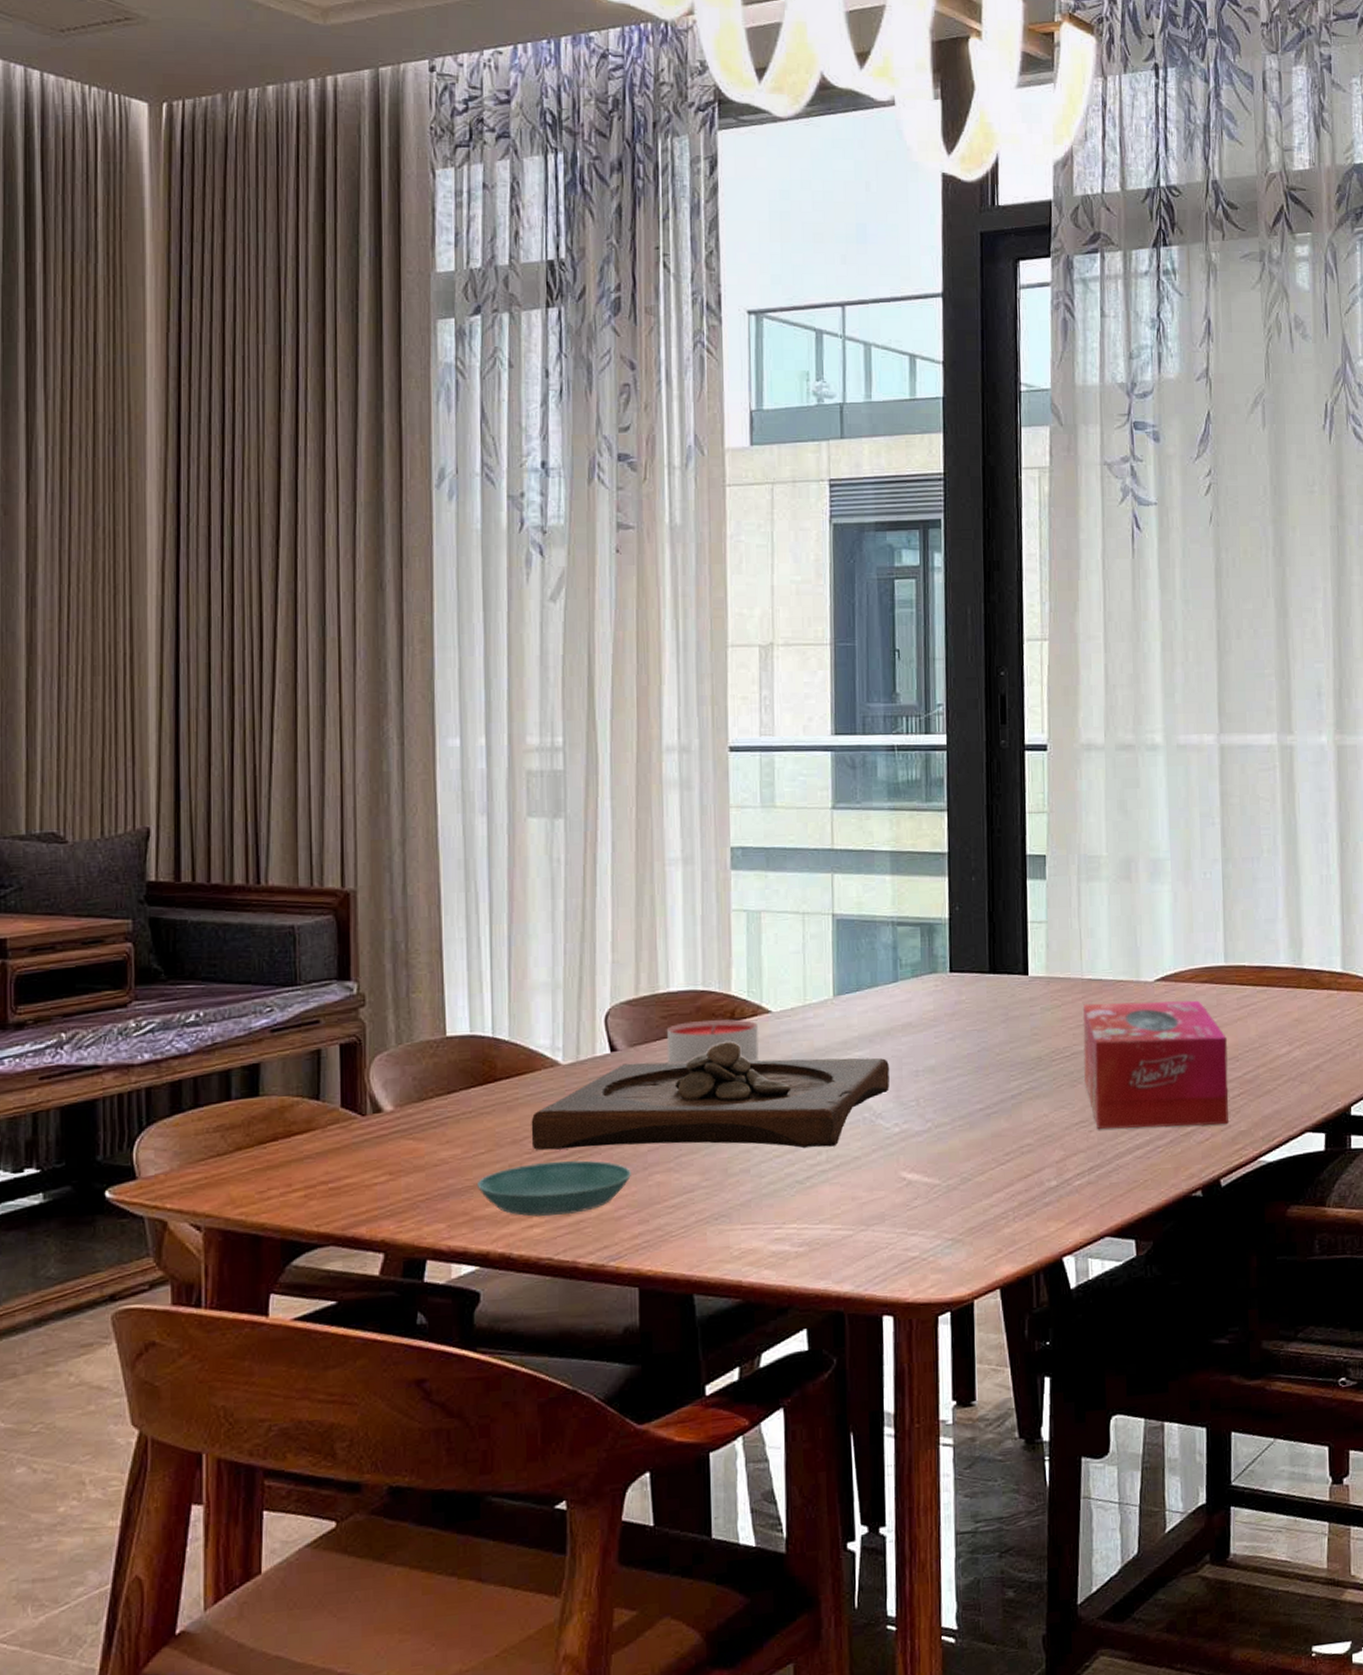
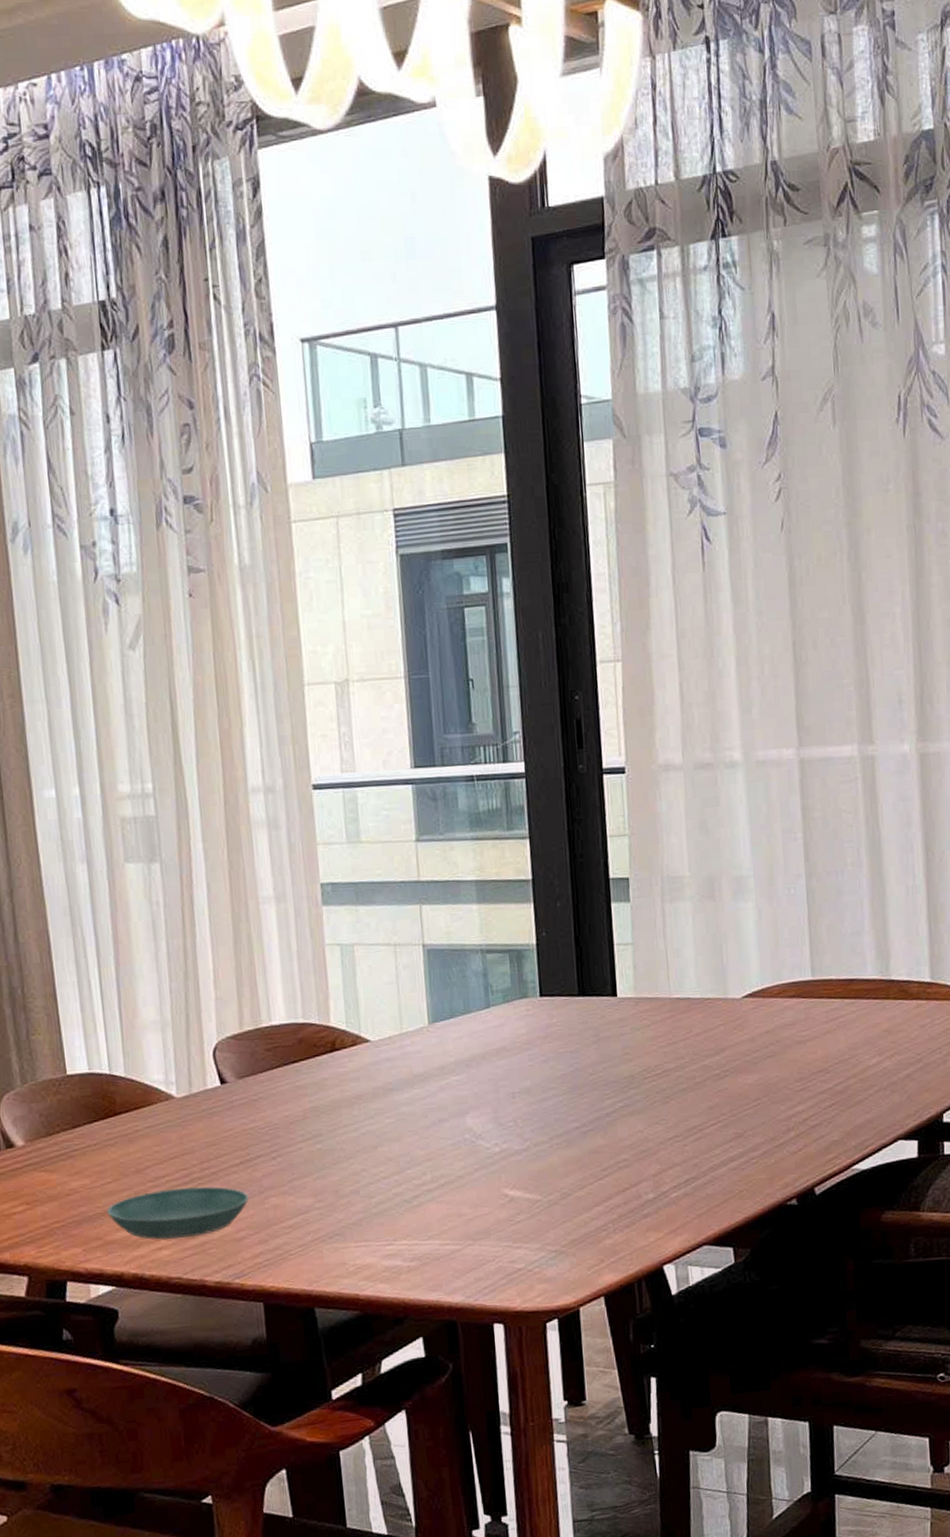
wooden tray: present [531,1041,890,1150] -> none [151,1070,488,1178]
candle: present [666,1019,760,1064] -> none [271,1049,361,1094]
tissue box: present [1083,1000,1230,1129] -> none [673,1014,822,1143]

